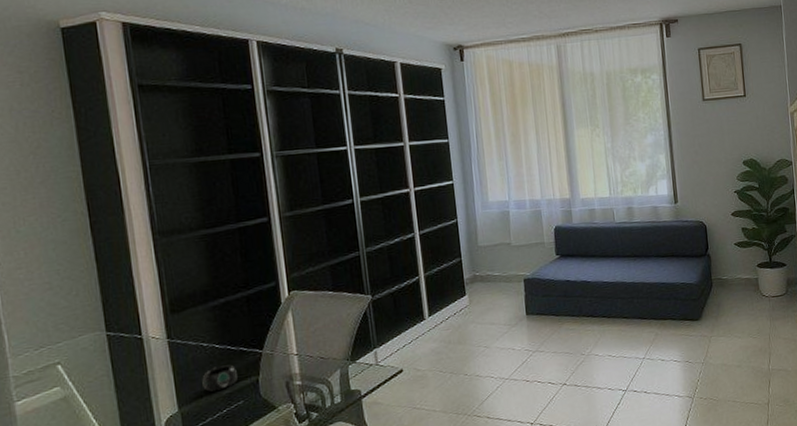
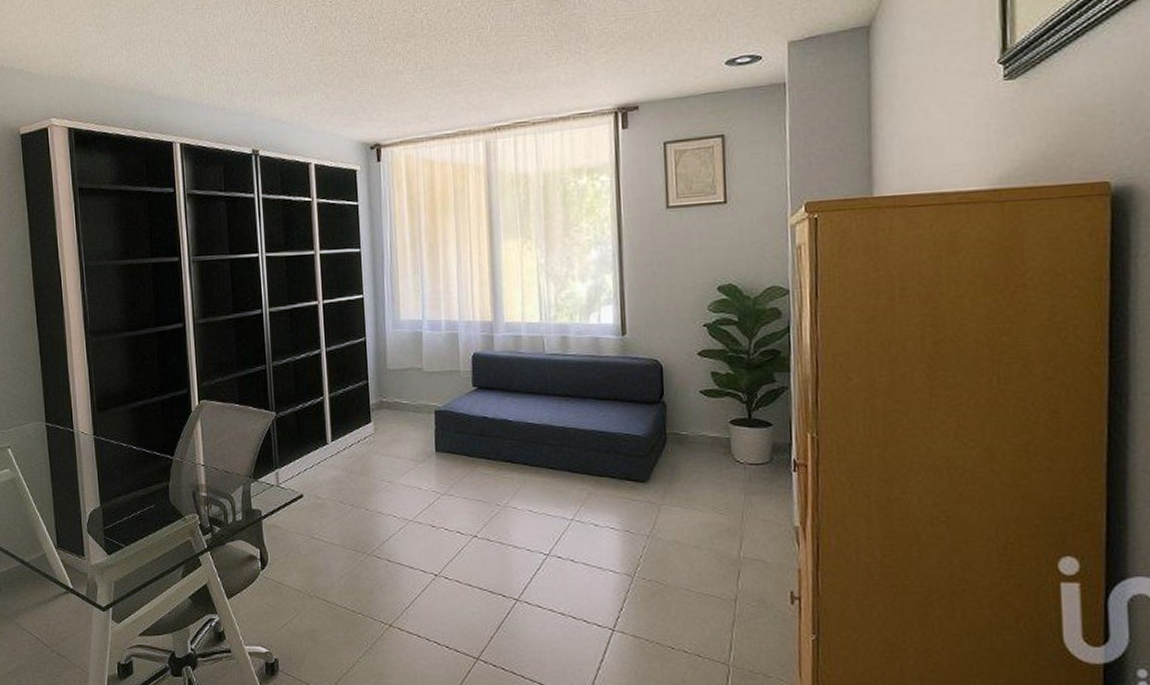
mug: present [202,365,238,391] -> none [121,467,151,491]

